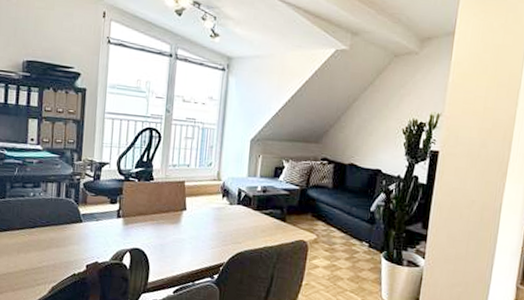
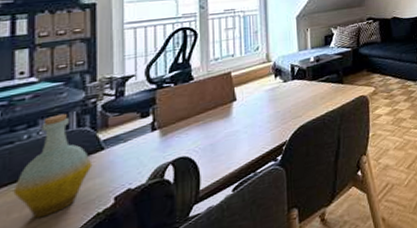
bottle: none [22,182,74,264] -> present [13,113,93,219]

